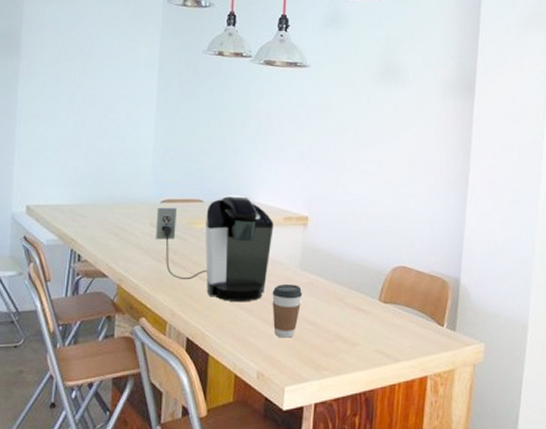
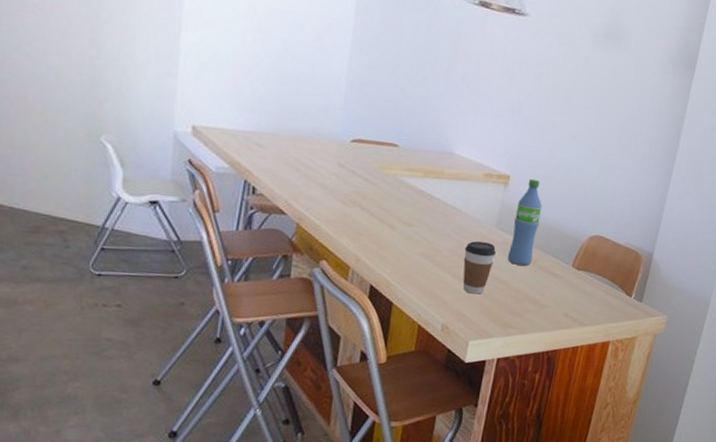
coffee maker: present [156,195,273,302] -> none [343,143,473,255]
water bottle: none [313,217,343,304] -> present [507,178,543,266]

